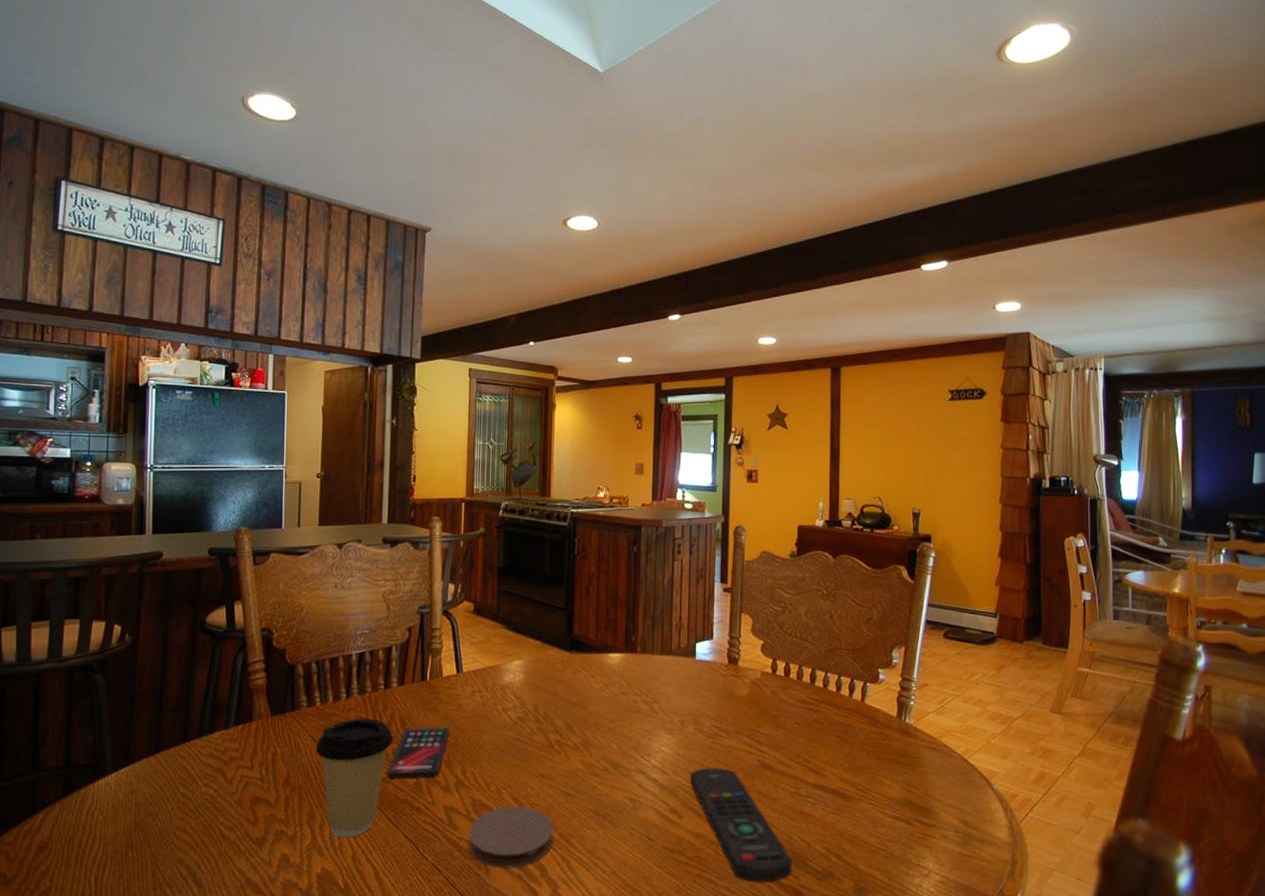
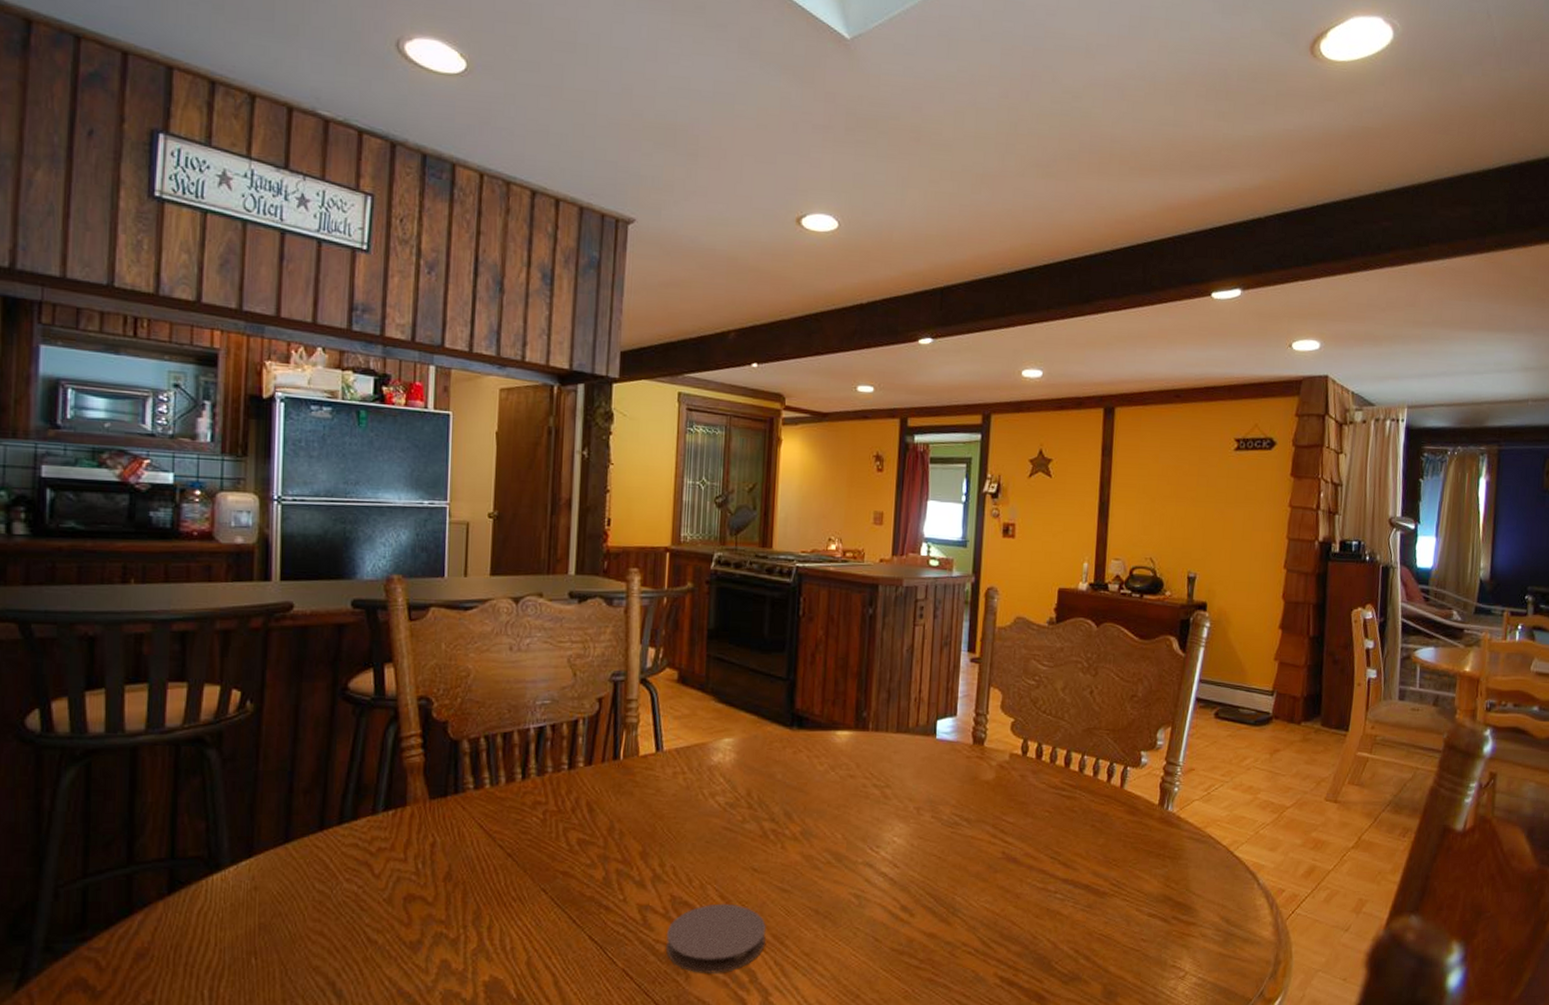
coffee cup: present [315,718,393,838] -> none [483,803,579,940]
smartphone: present [386,726,449,778] -> none [569,813,646,872]
remote control: present [690,768,792,882] -> none [925,860,1036,987]

